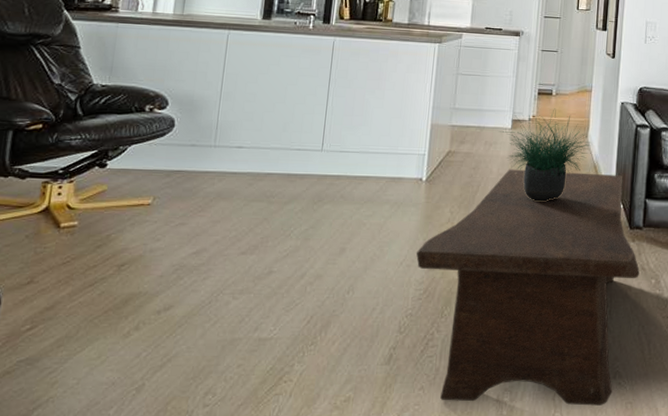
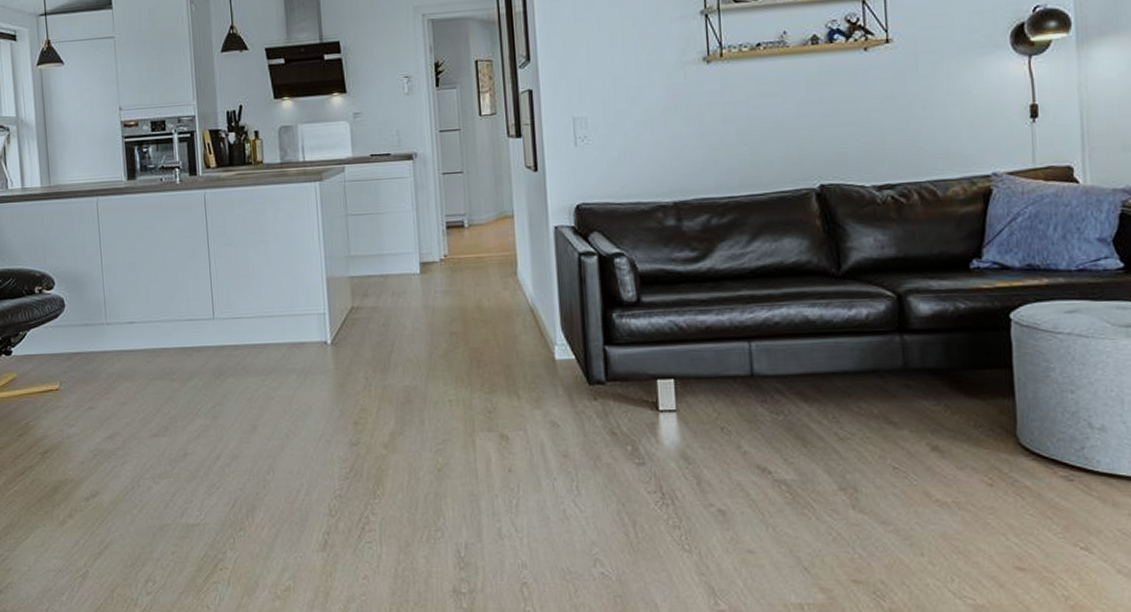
coffee table: present [416,169,640,406] -> none [334,318,609,599]
potted plant: present [499,108,591,202] -> none [407,243,523,359]

